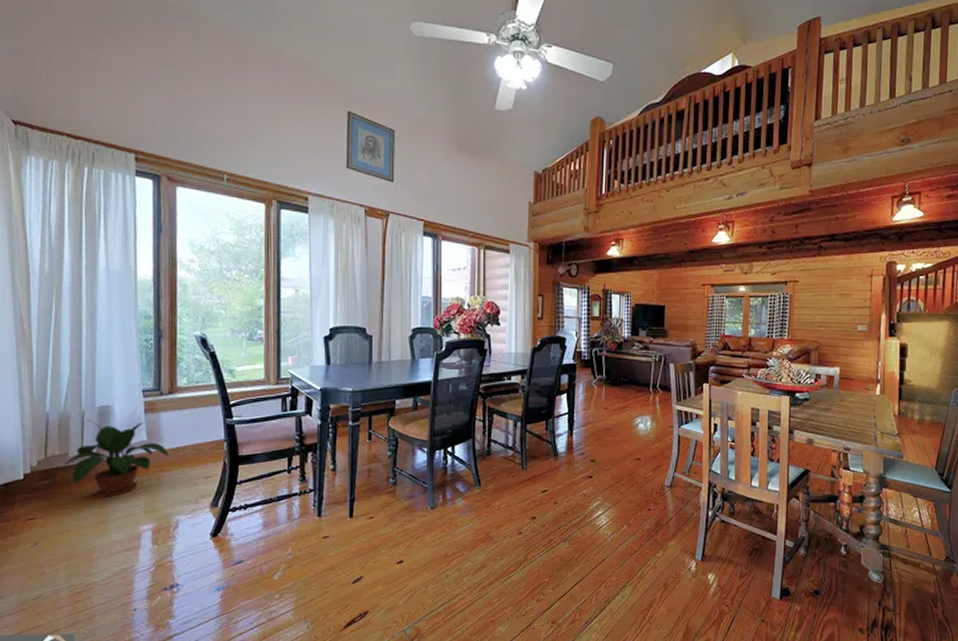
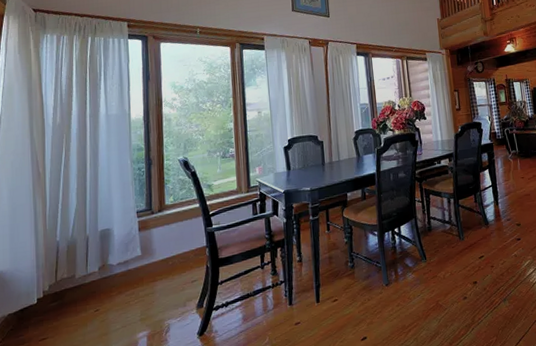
potted plant: present [63,419,168,498] -> none [70,239,160,312]

